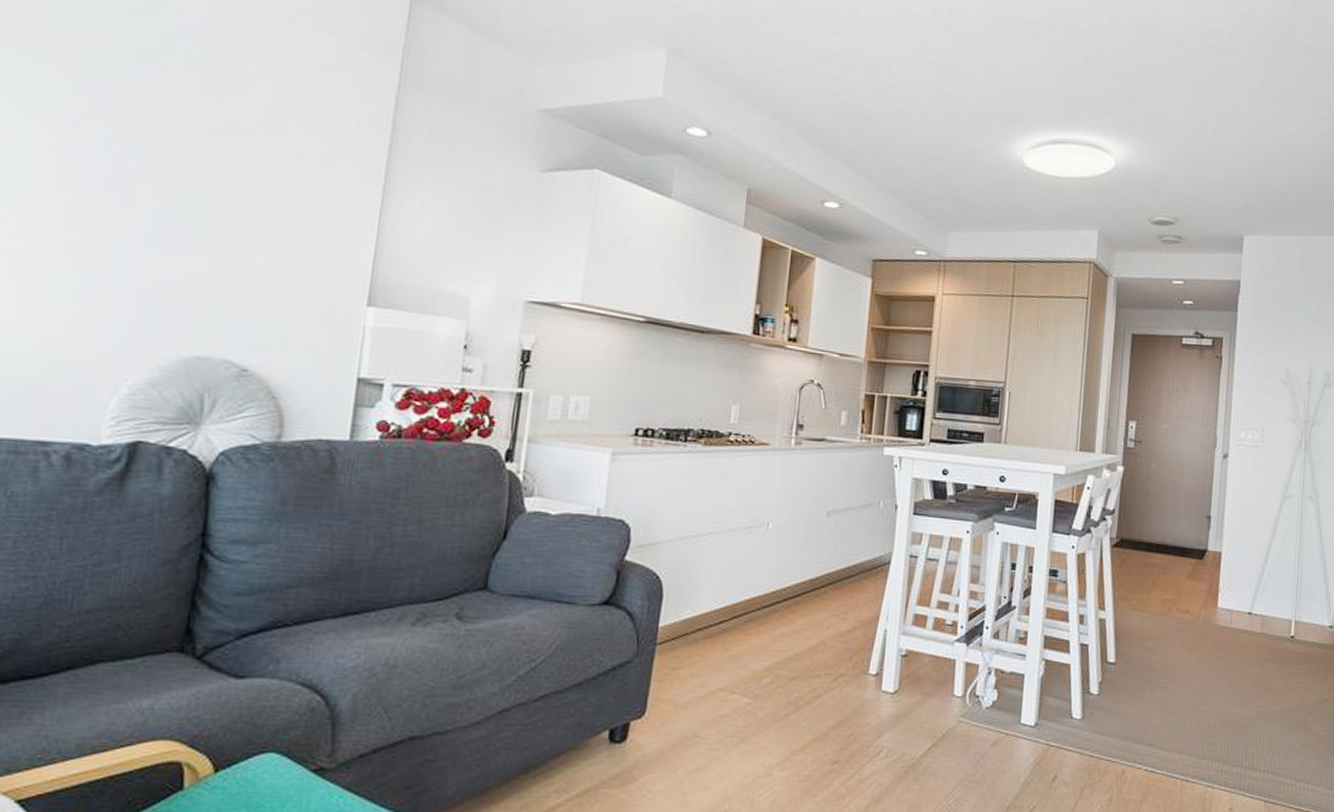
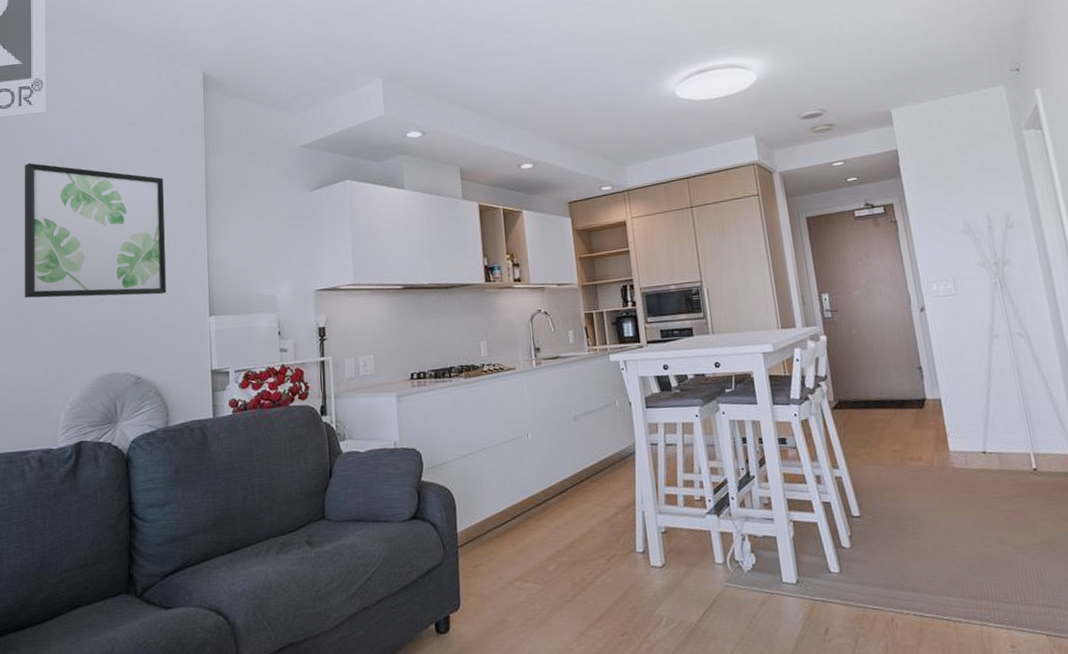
wall art: none [75,33,329,264] -> present [24,163,166,298]

